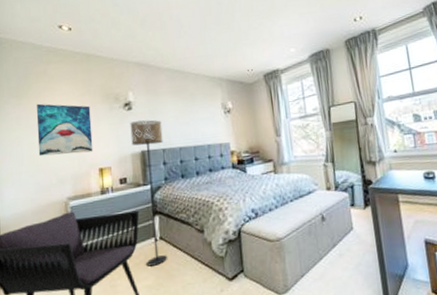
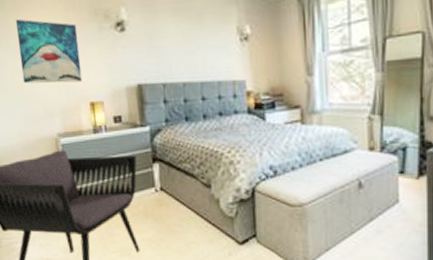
floor lamp: present [130,120,168,267] -> none [123,45,170,219]

